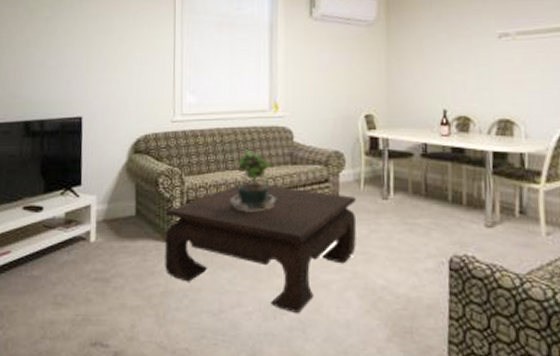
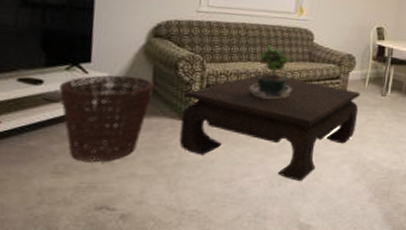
basket: none [56,196,138,293] -> present [59,75,155,163]

